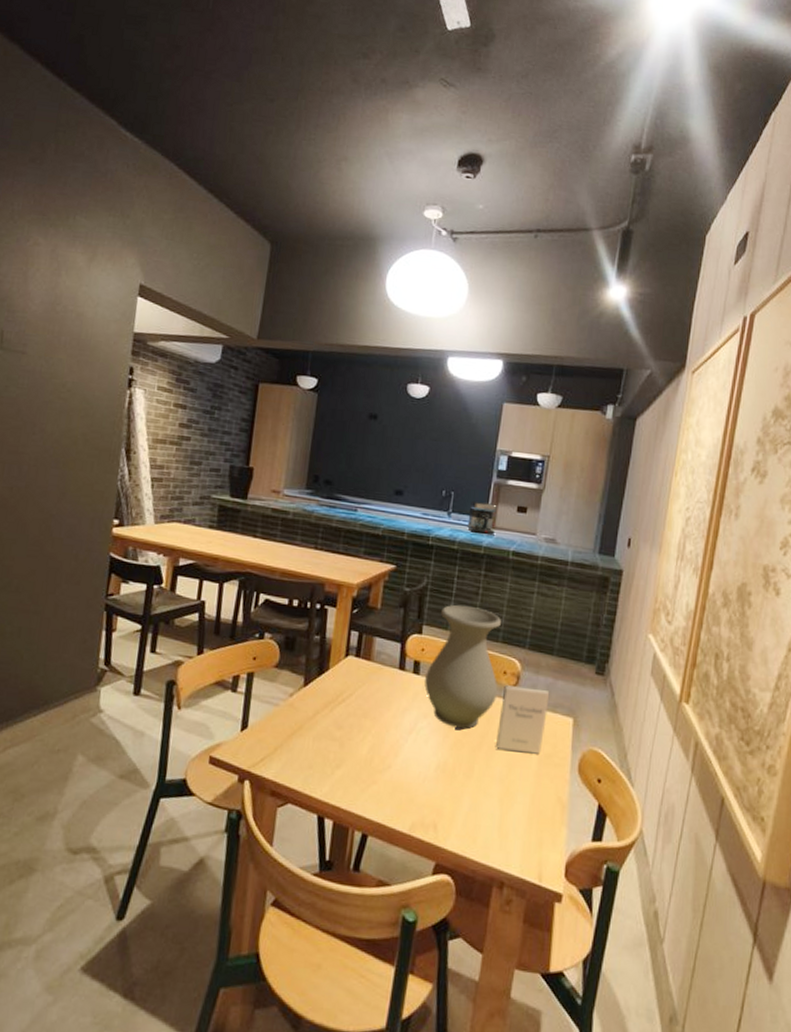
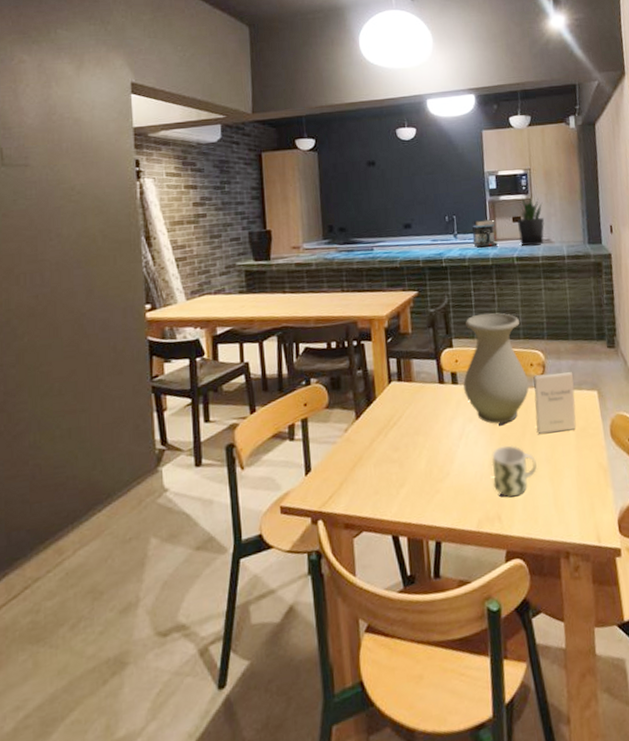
cup: none [436,752,488,809] -> present [492,445,537,497]
planter: none [520,486,556,544] -> present [517,197,545,246]

